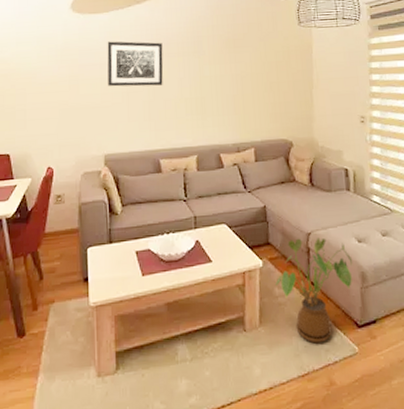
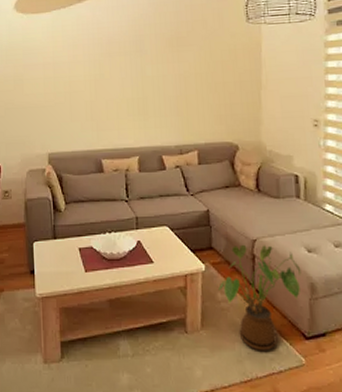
wall art: present [107,41,164,87] -> none [50,40,105,87]

